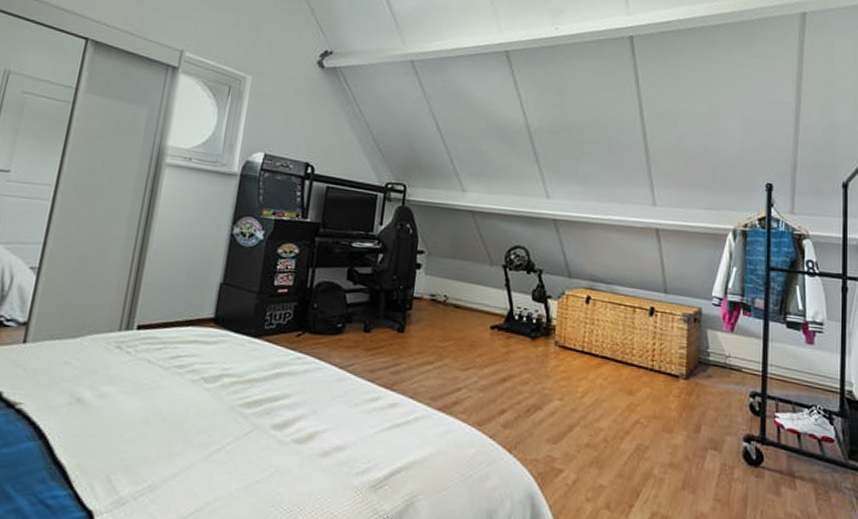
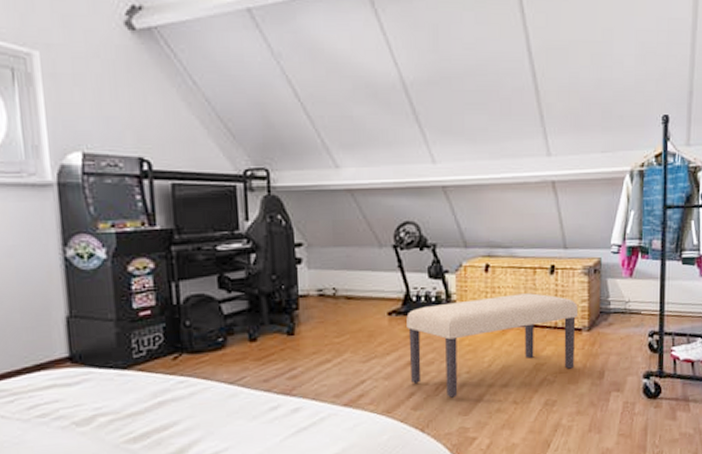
bench: none [505,326,677,423] -> present [406,293,579,398]

